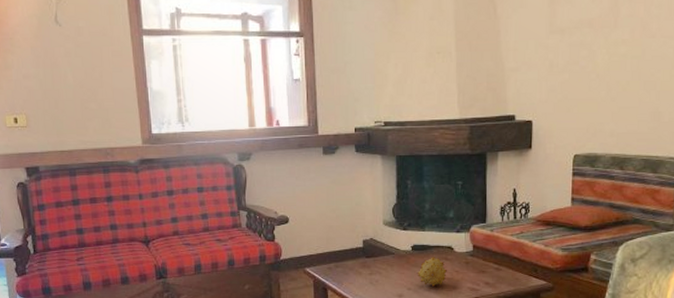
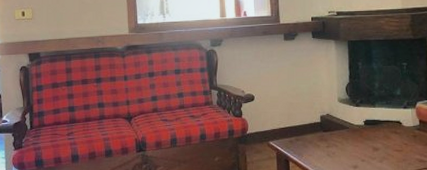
fruit: present [416,257,447,287] -> none [369,131,397,158]

